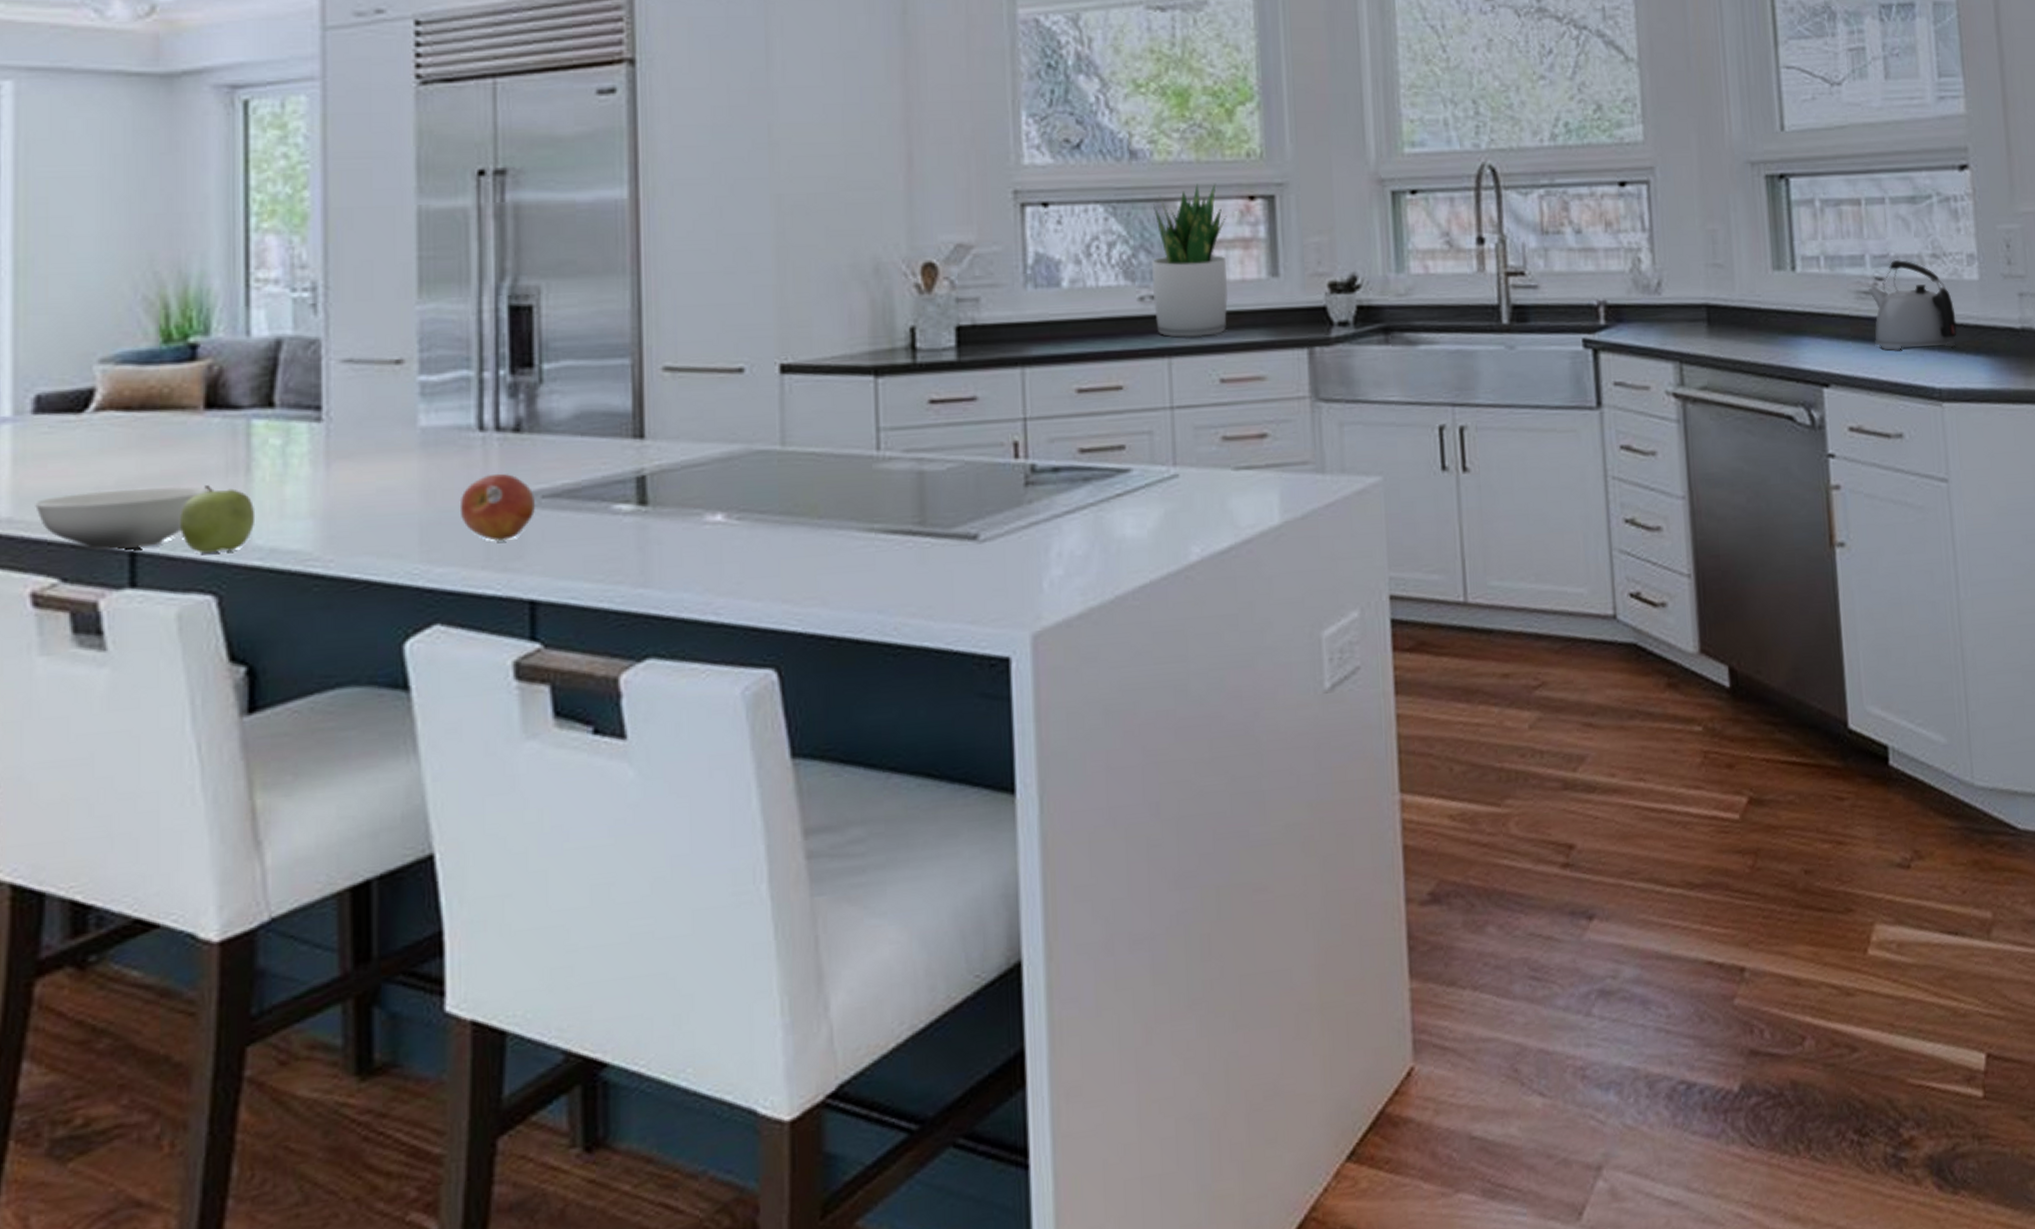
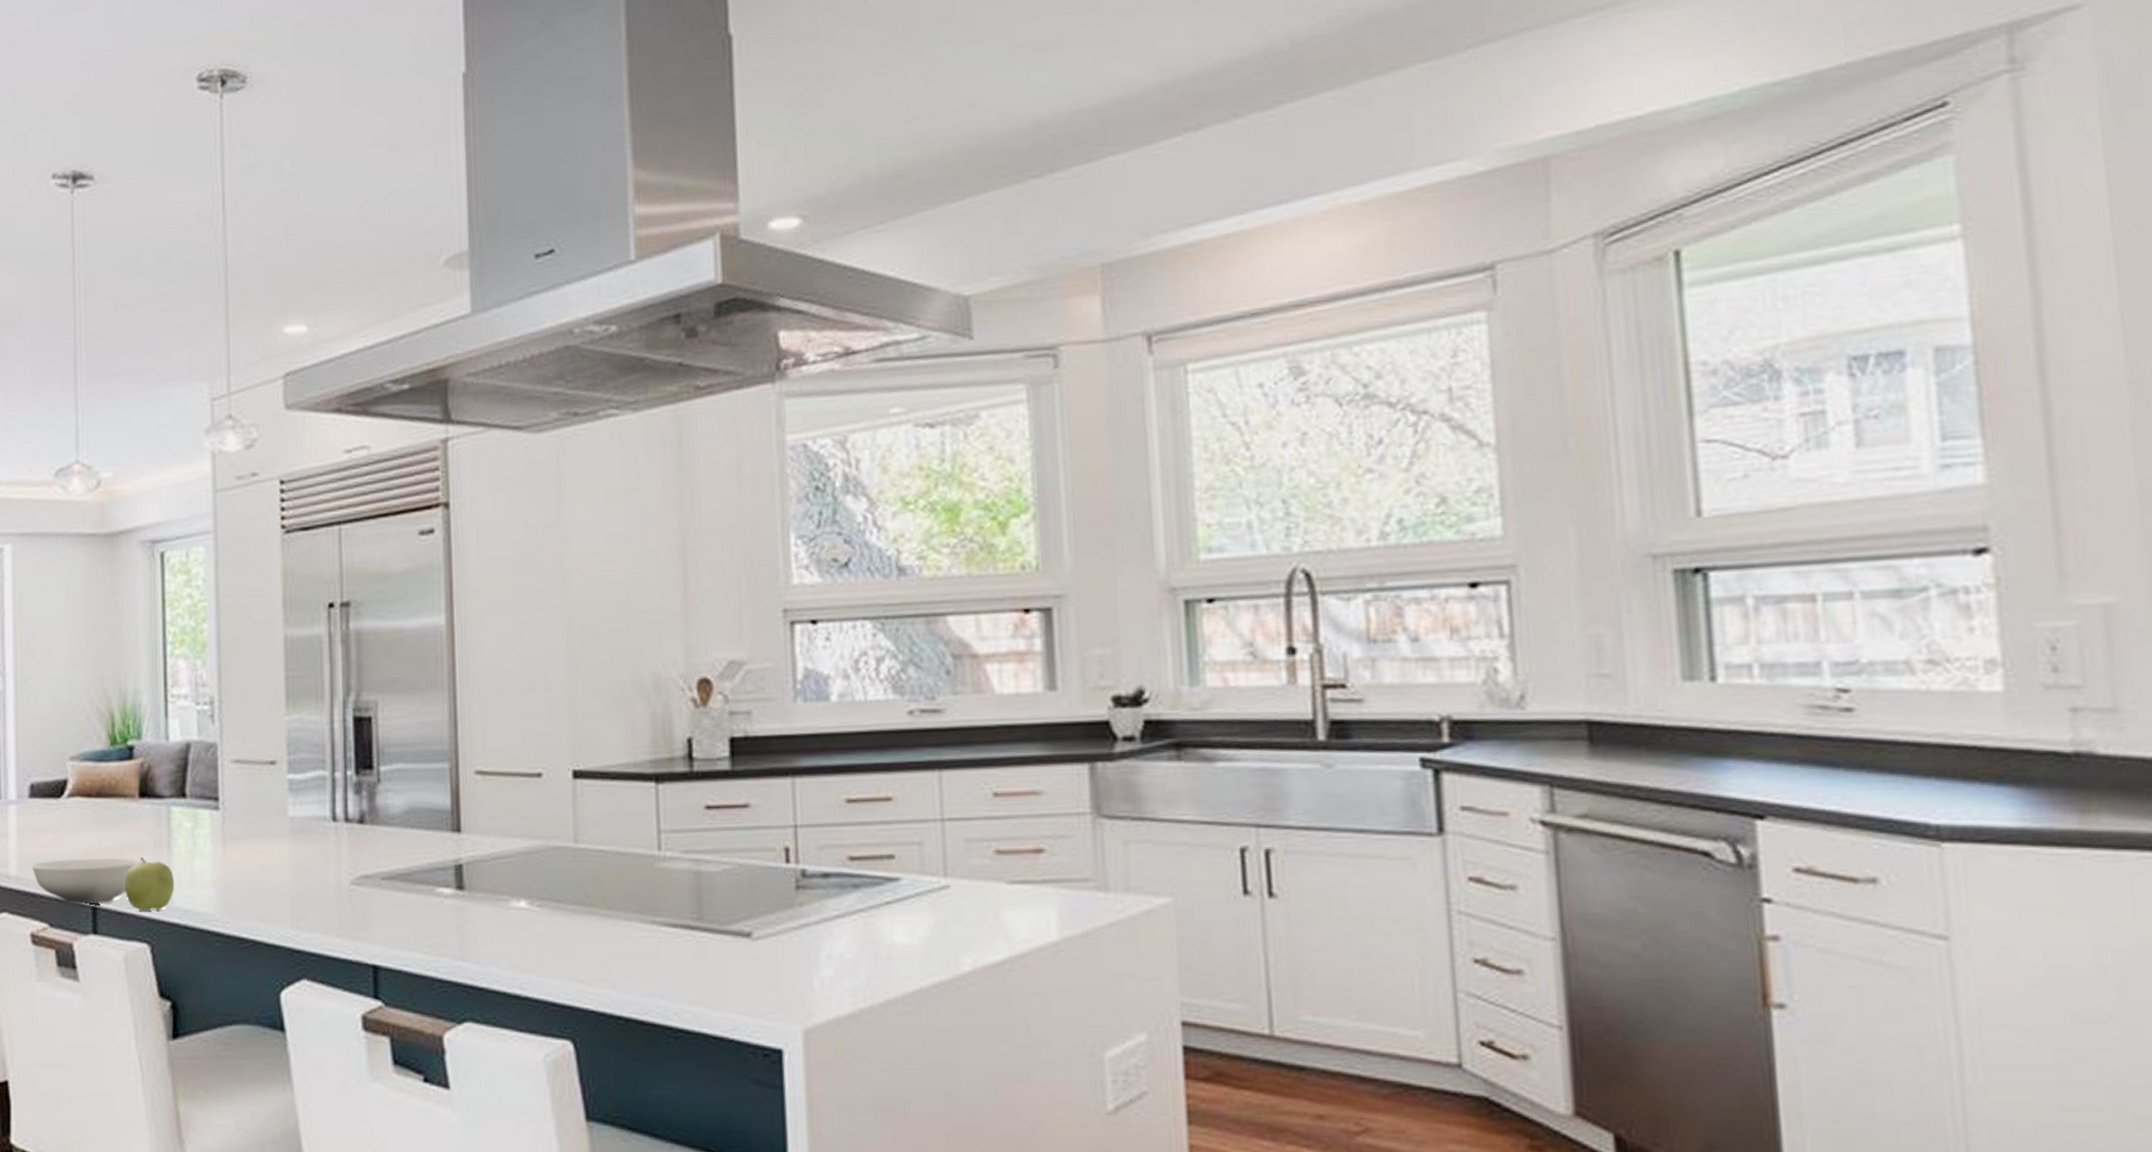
fruit: present [459,473,535,541] -> none [319,857,376,913]
planter: present [1151,183,1228,338] -> none [920,597,1001,752]
kettle: present [1868,259,1957,351] -> none [1826,666,1967,779]

